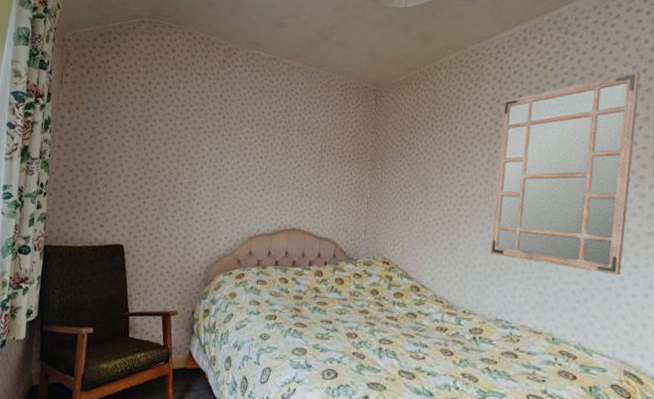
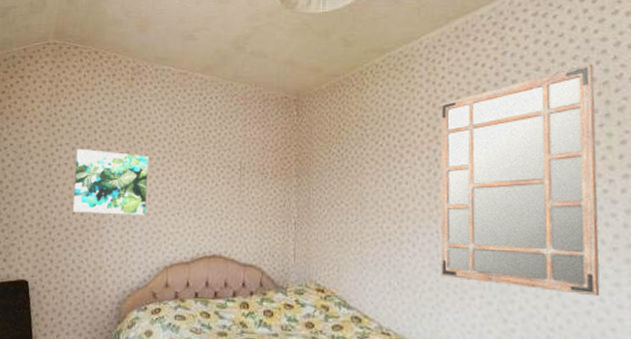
wall art: none [165,125,238,191] -> present [72,148,149,216]

